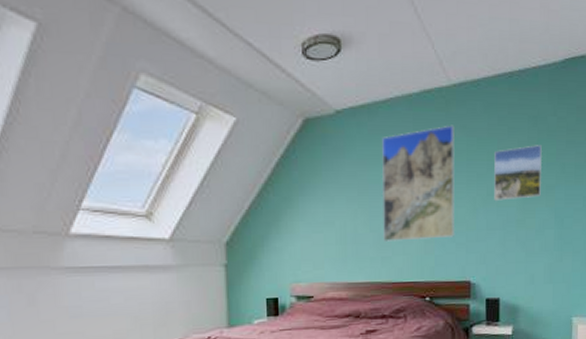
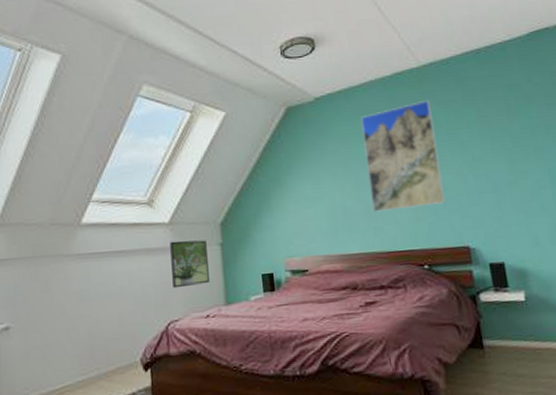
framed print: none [170,259,212,309] -> present [170,240,209,289]
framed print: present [494,145,542,201] -> none [474,110,530,165]

